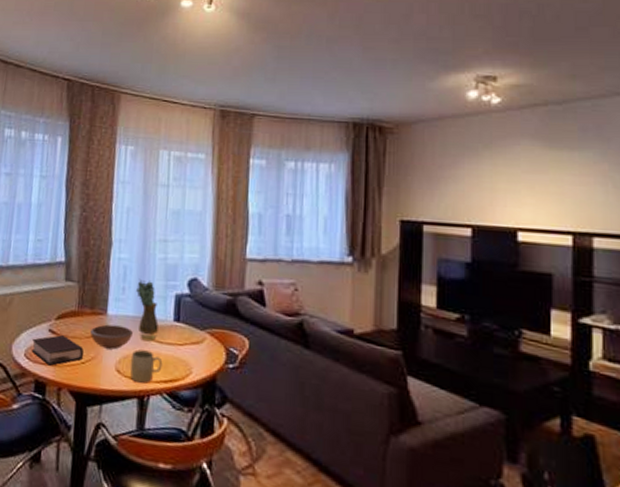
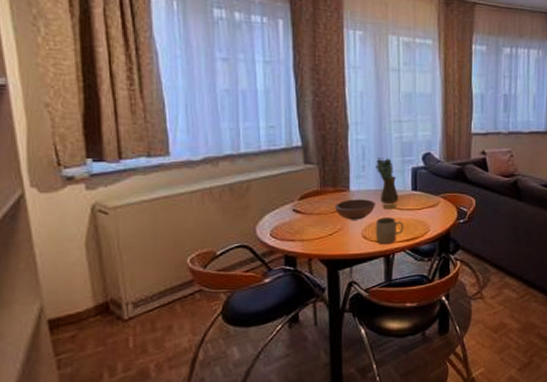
bible: present [31,335,84,366] -> none [277,213,331,241]

